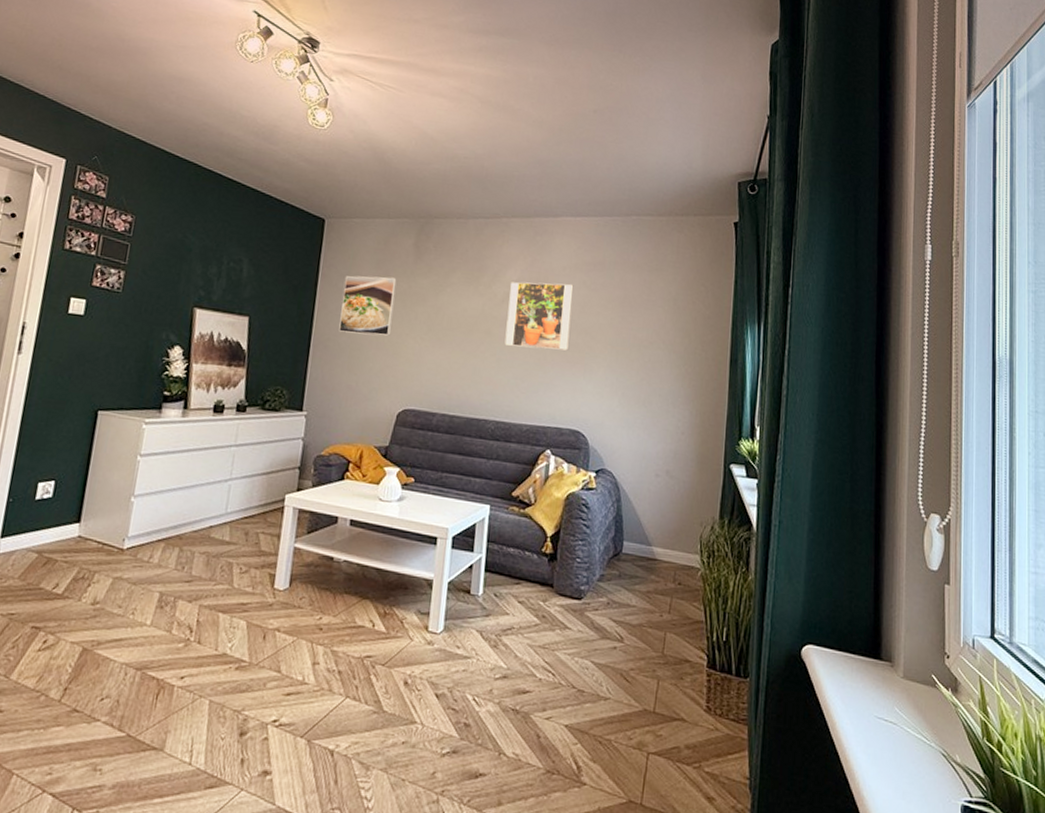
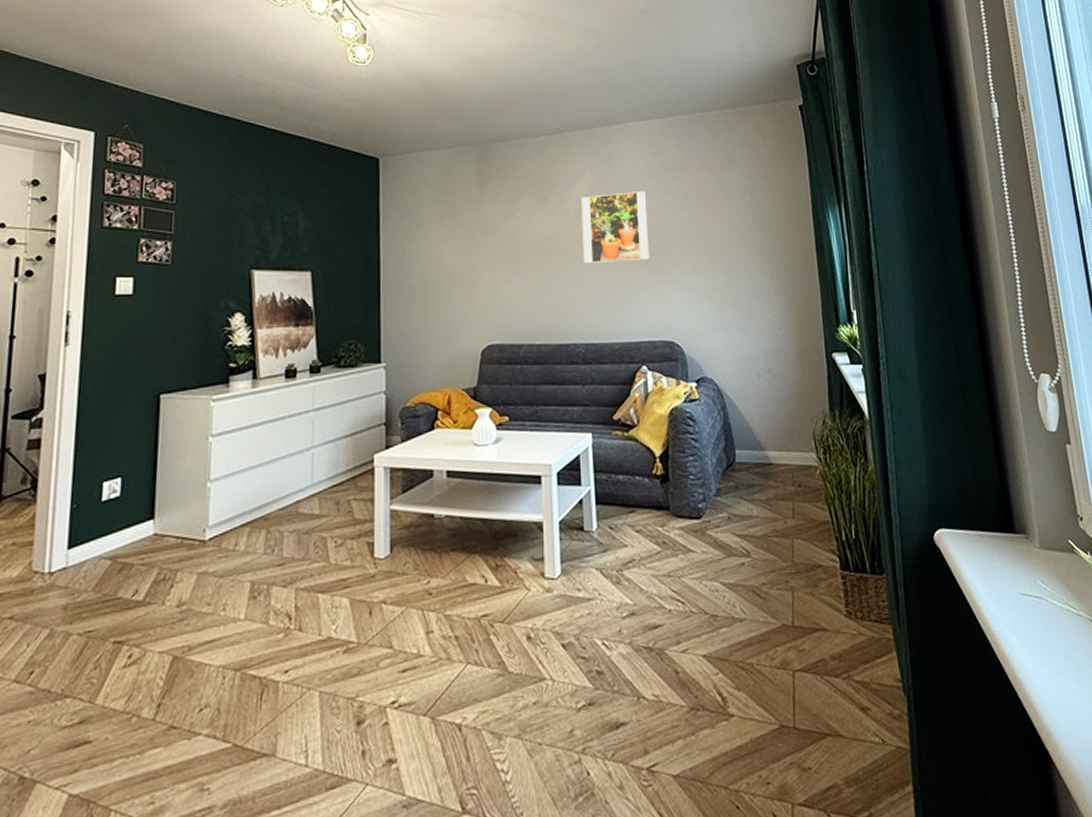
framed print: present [339,275,397,336] -> none [407,209,464,273]

